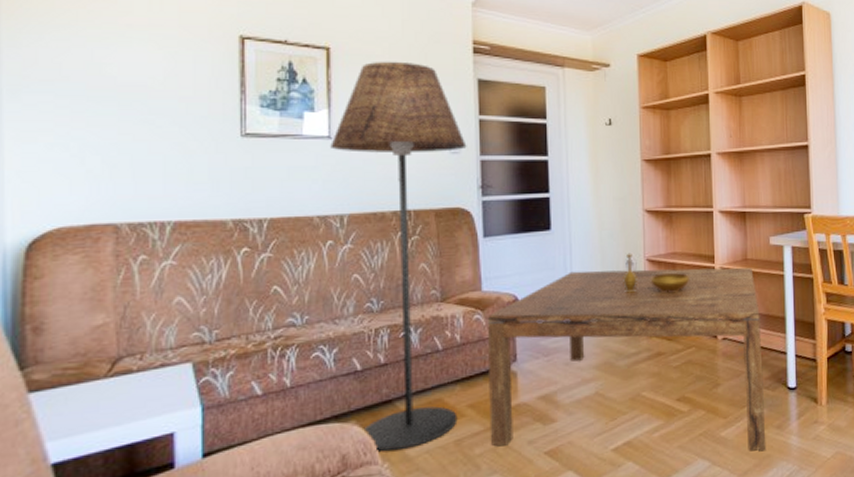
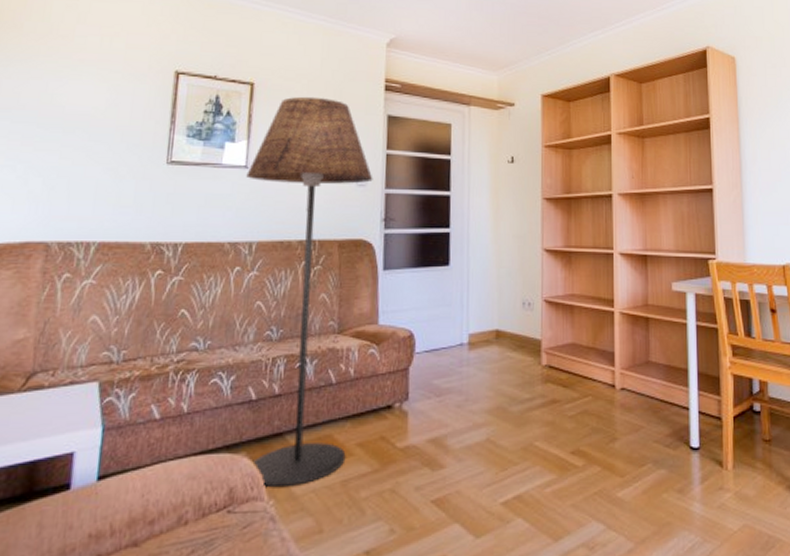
coffee table: present [487,267,766,451] -> none [377,309,667,516]
decorative bowl: present [623,253,689,293] -> none [519,292,587,337]

